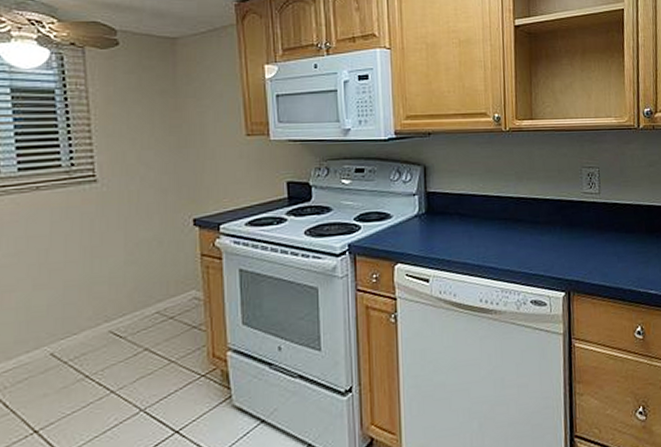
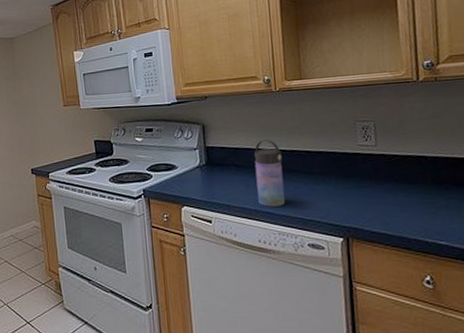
water bottle: none [479,184,510,261] -> present [253,139,286,207]

